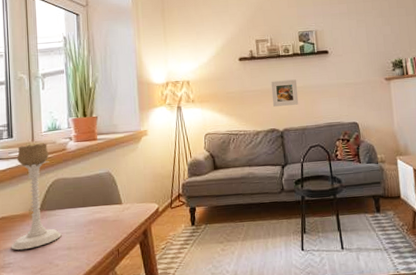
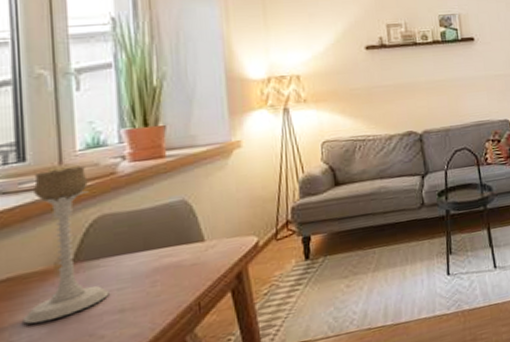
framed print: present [271,79,299,107] -> none [406,71,441,105]

